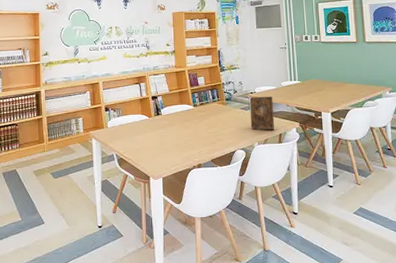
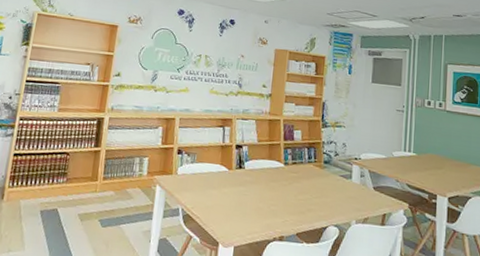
book: present [249,97,275,131] -> none [349,164,381,208]

